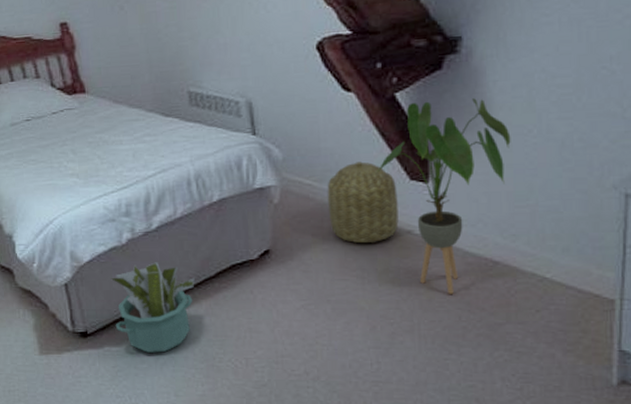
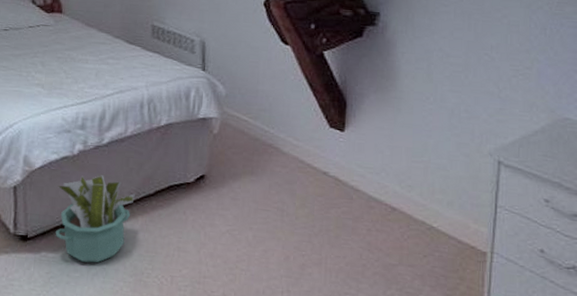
basket: present [327,161,399,243] -> none [259,106,318,179]
house plant: present [376,98,511,294] -> none [302,62,412,233]

